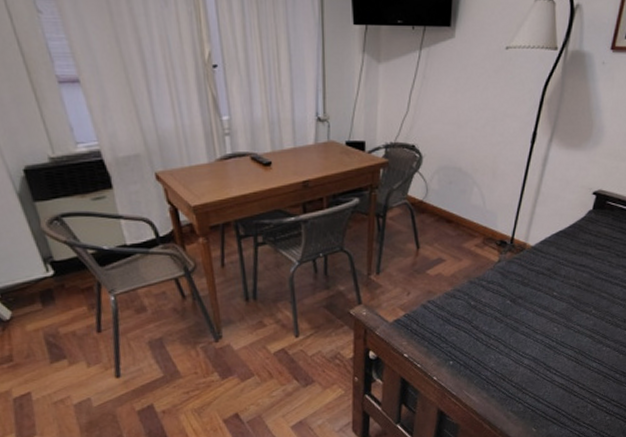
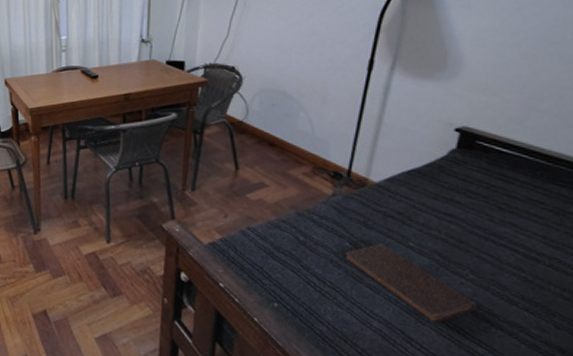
book: none [506,297,595,353] -> present [345,243,476,324]

